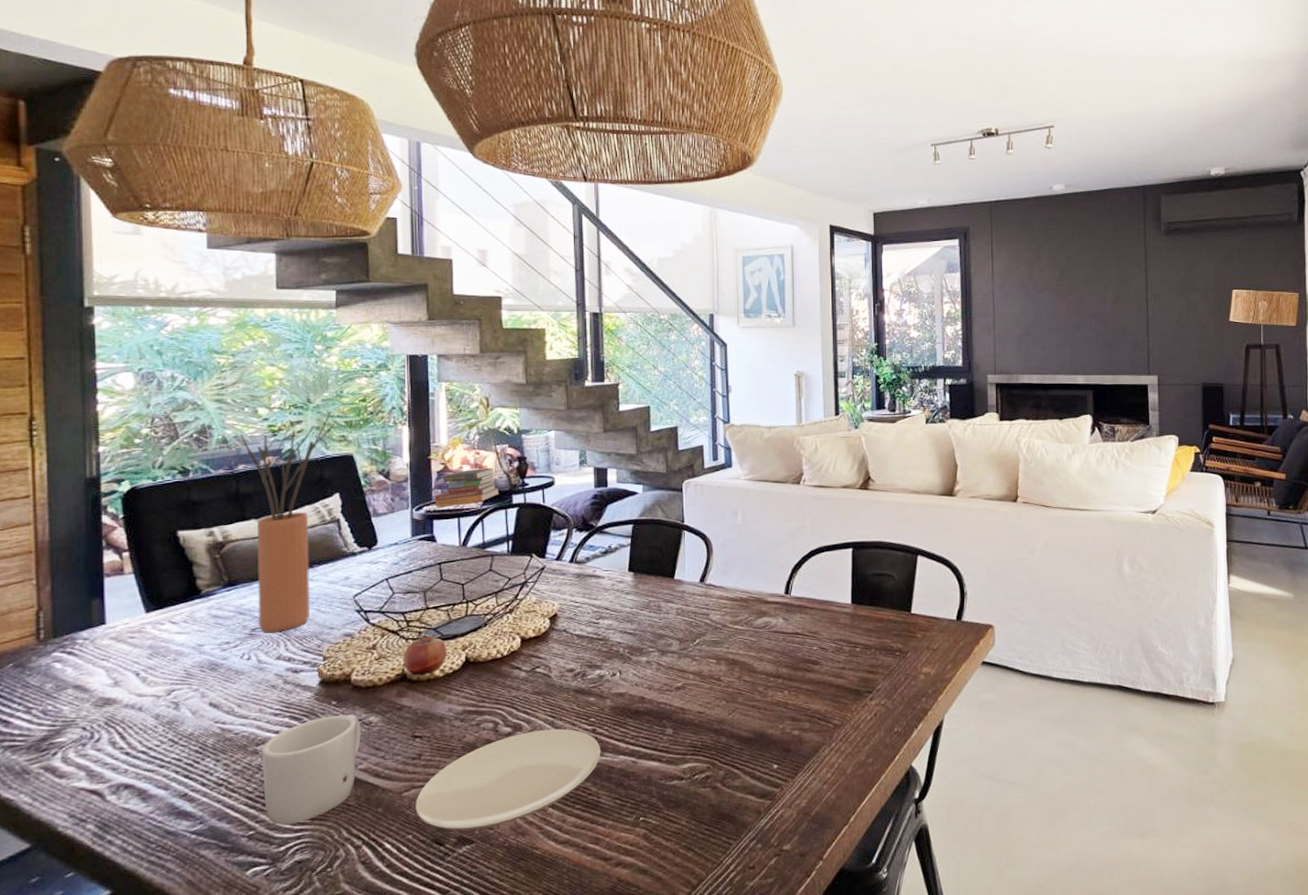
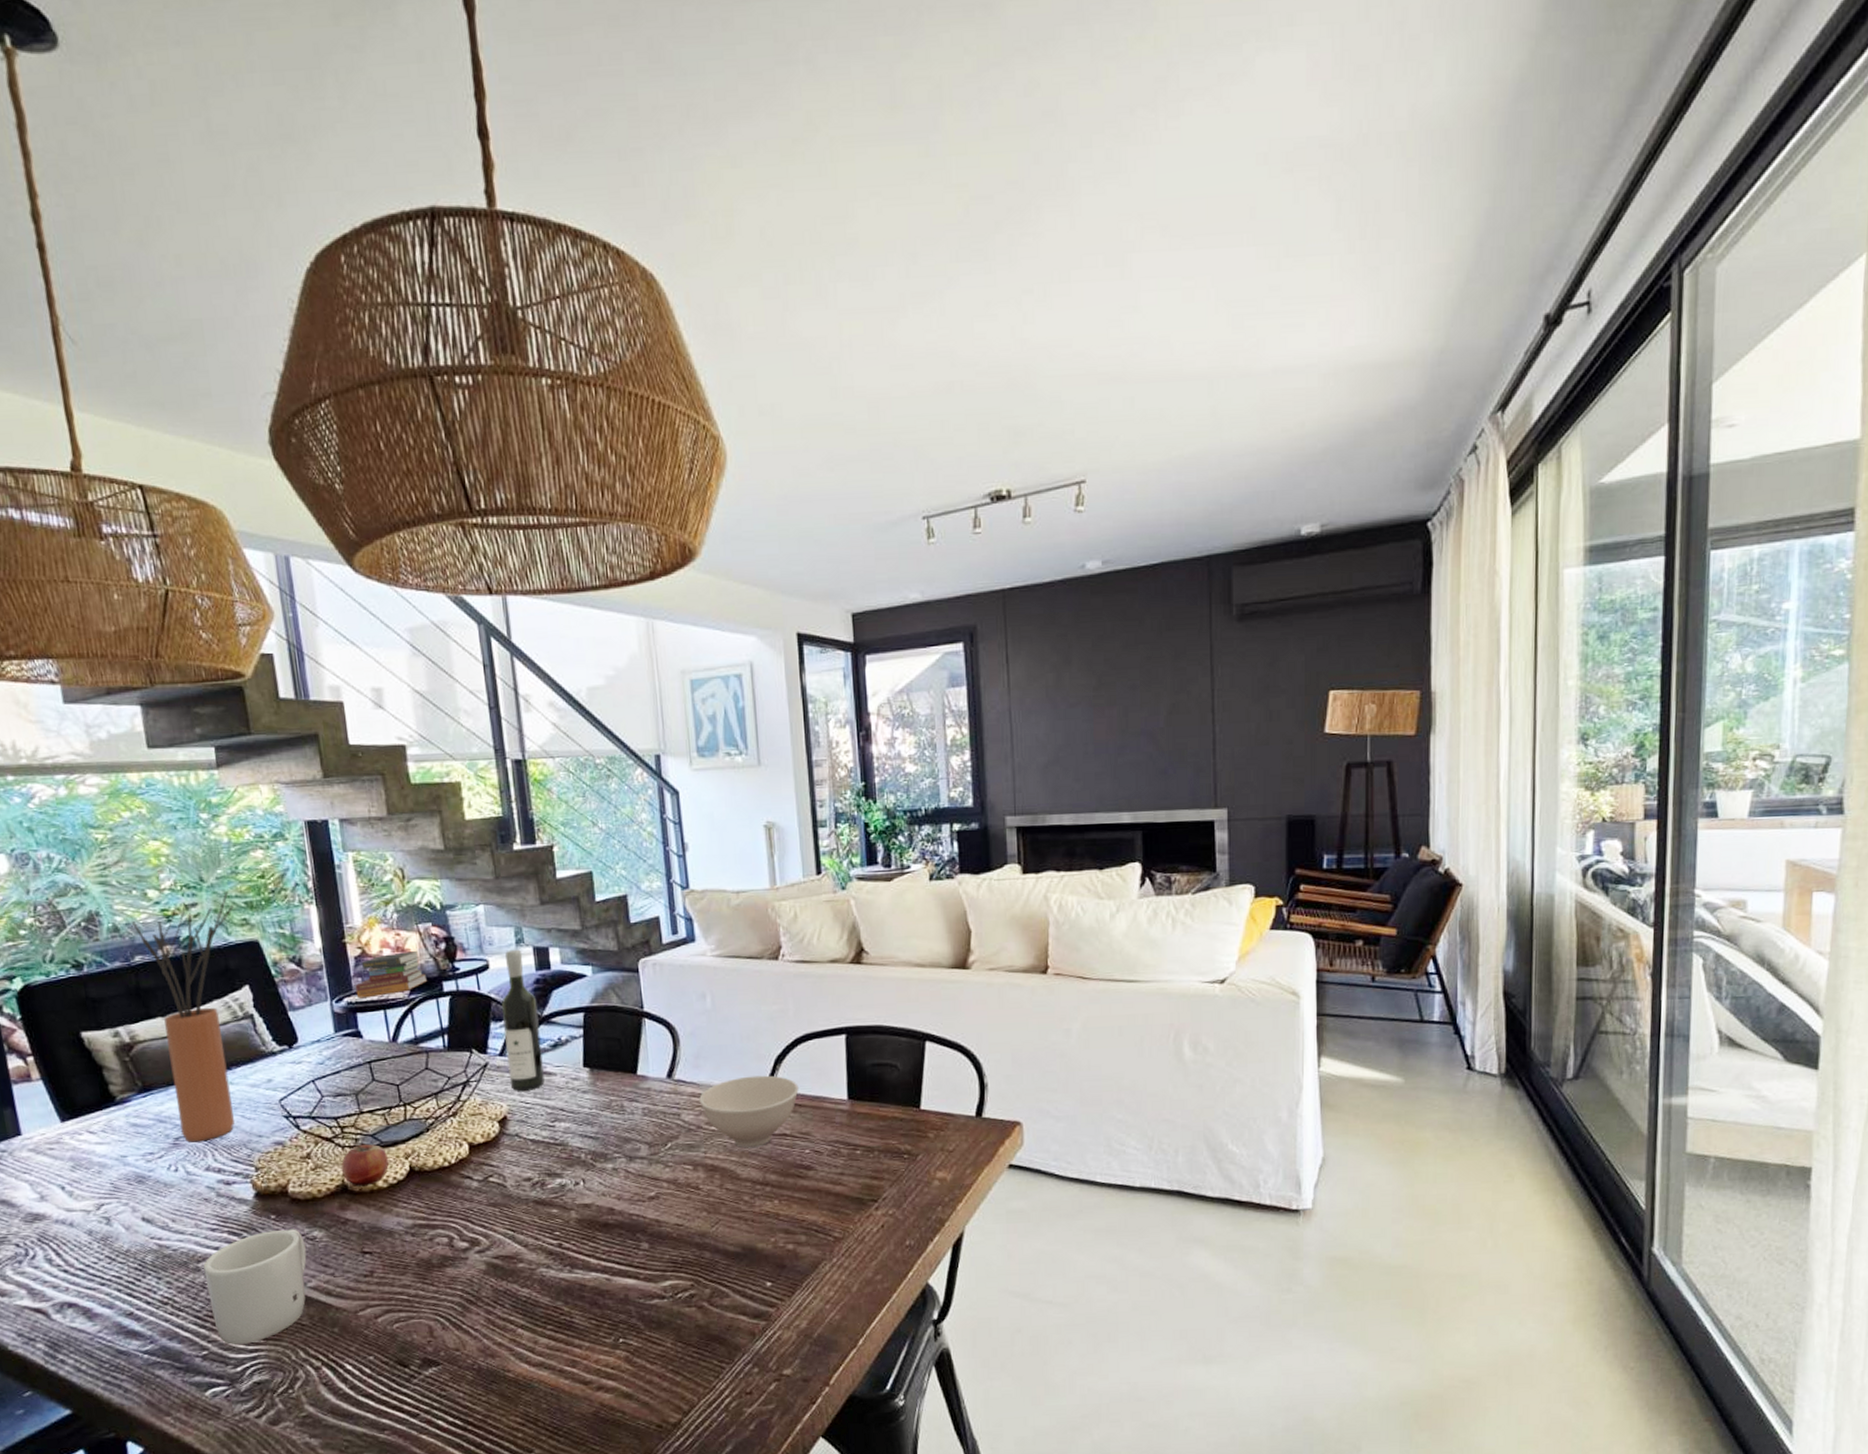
plate: present [415,728,601,831] -> none [373,1243,570,1353]
bottle: none [561,469,593,591] -> present [501,949,545,1091]
bowl: none [726,582,811,644] -> present [699,1075,799,1148]

